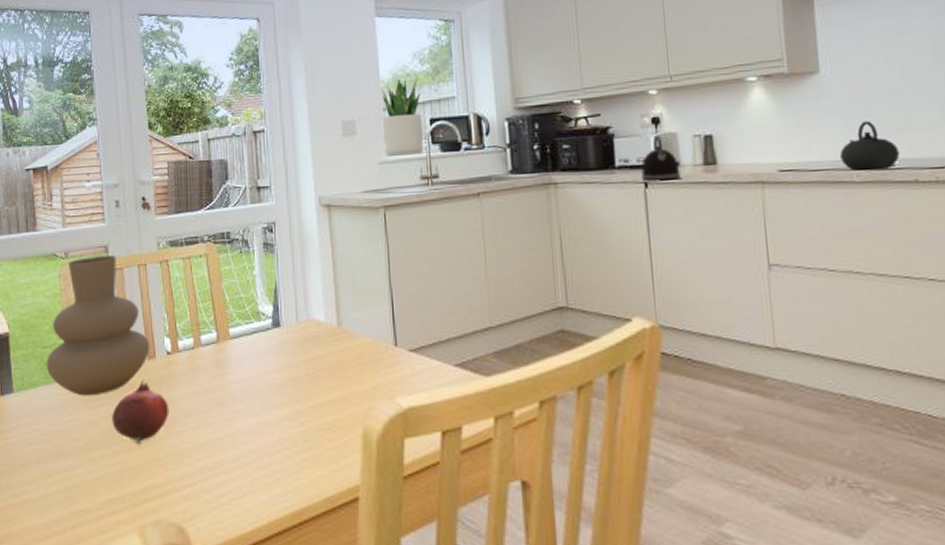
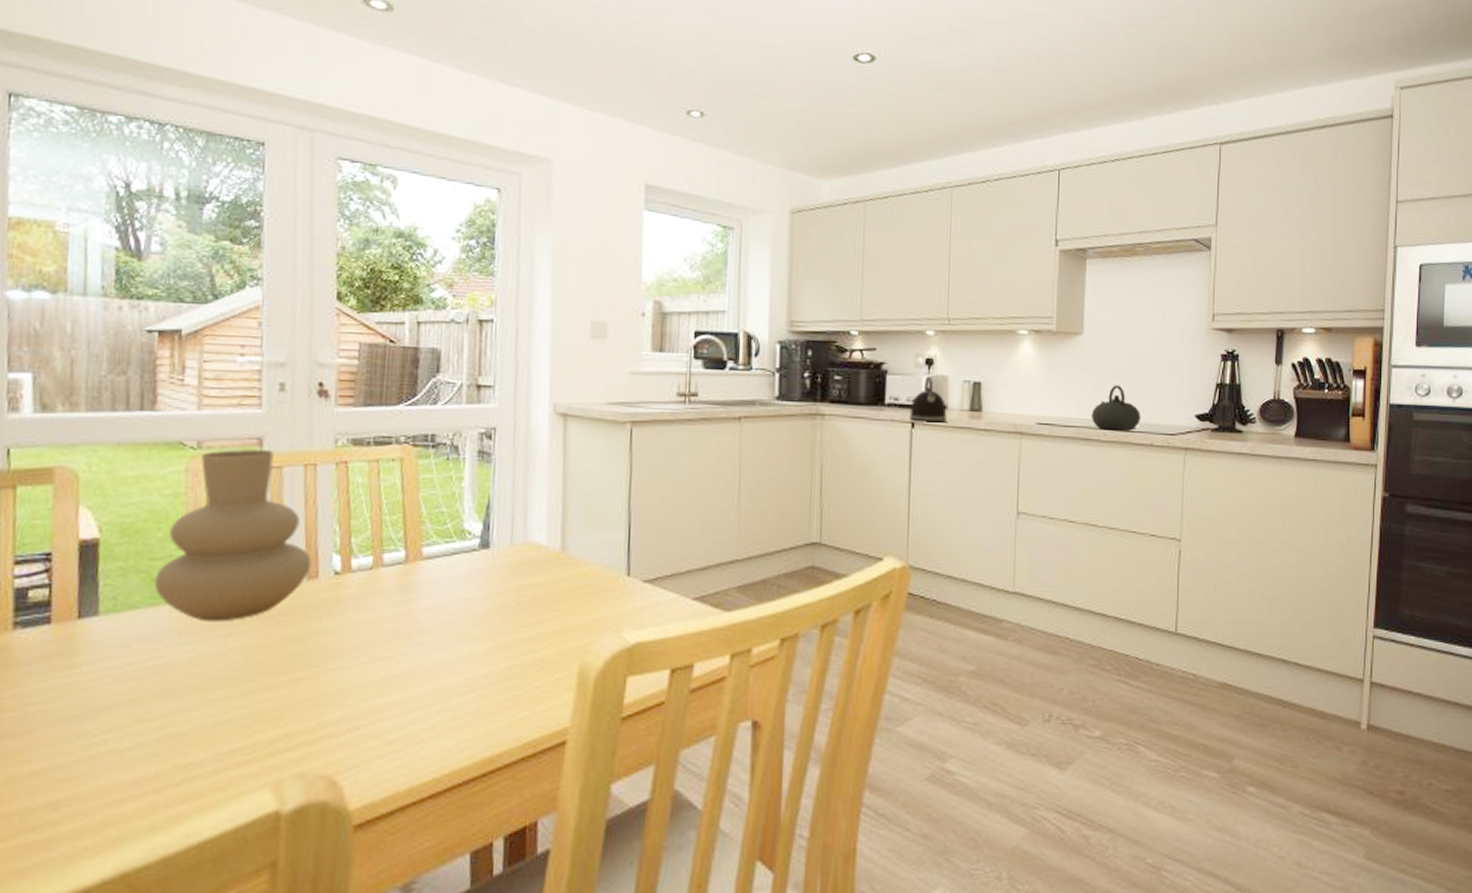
fruit: present [112,380,169,444] -> none [247,604,331,681]
planter: present [380,77,424,156] -> none [638,282,688,368]

